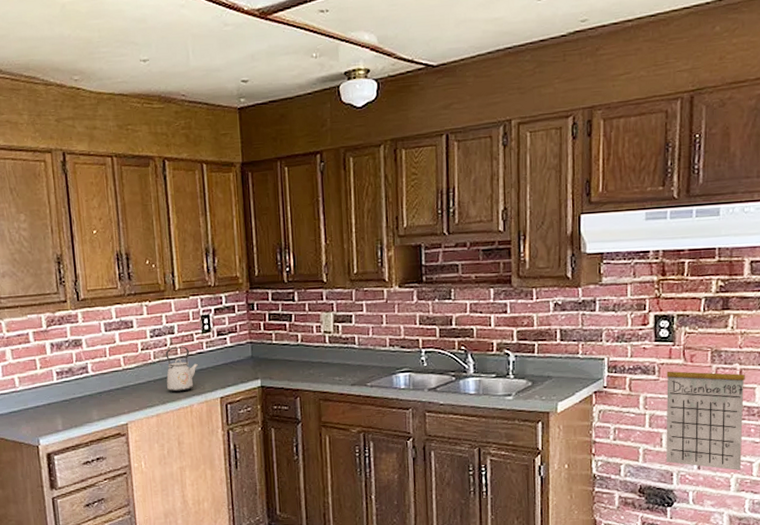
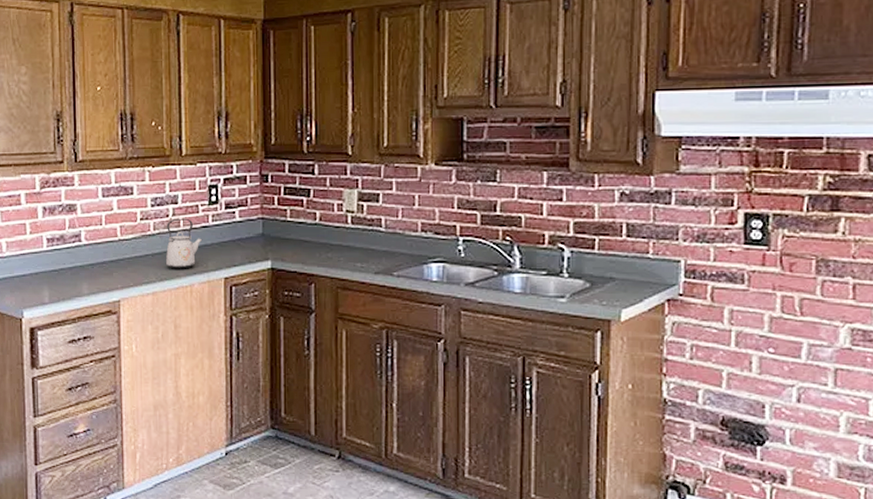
calendar: present [666,350,745,471] -> none [757,258,860,409]

